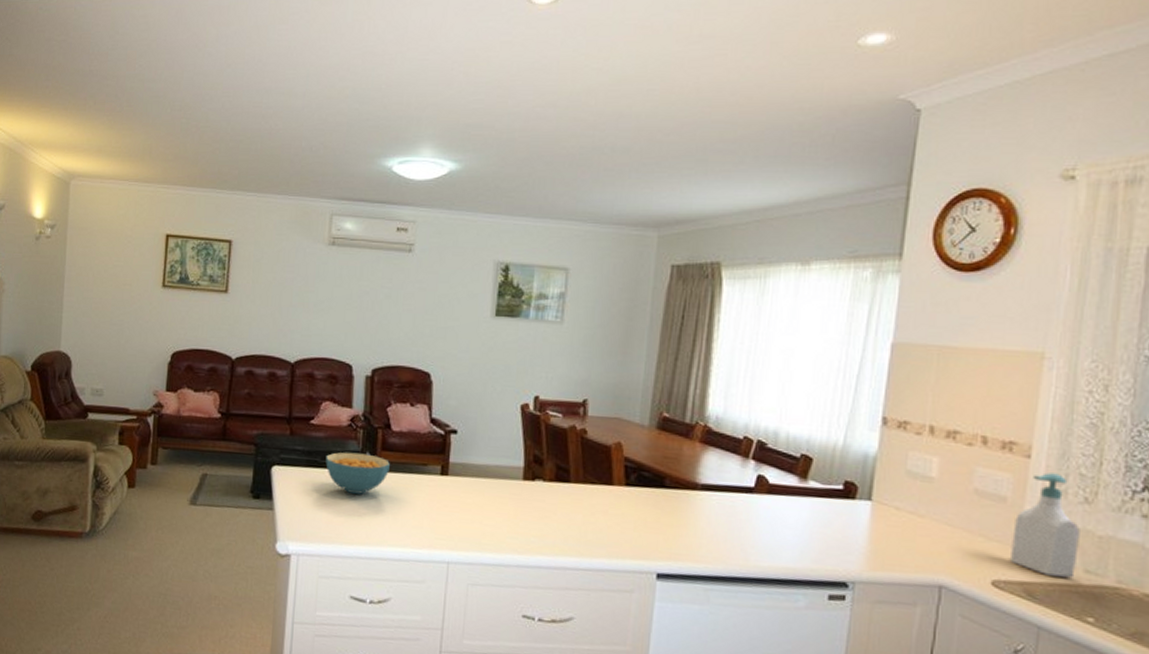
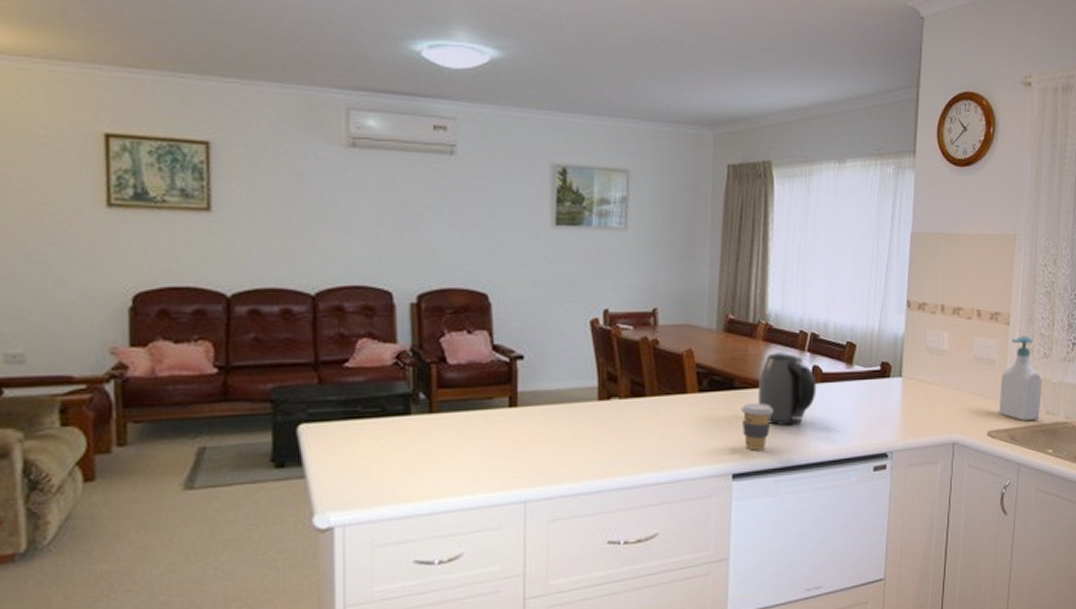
cereal bowl: present [326,452,390,494] -> none [369,394,449,443]
coffee cup: none [671,504,708,554] -> present [741,403,774,450]
kettle: none [690,456,761,535] -> present [757,352,817,426]

